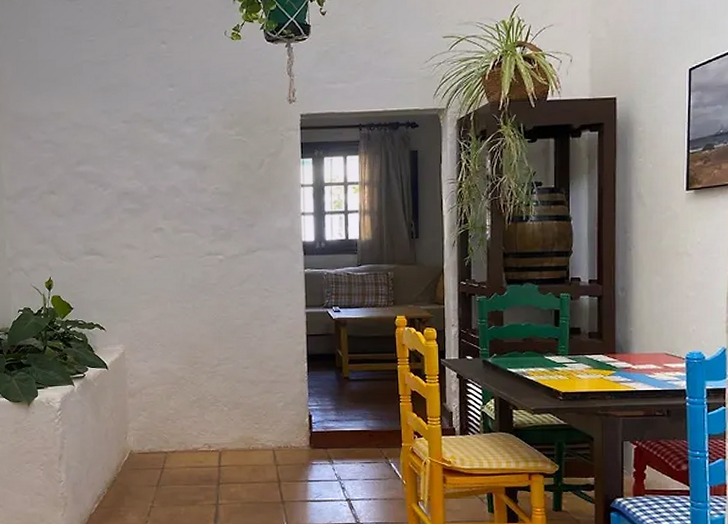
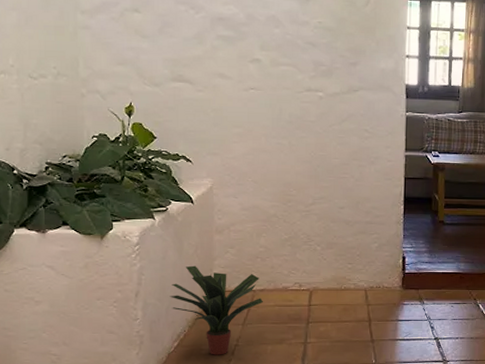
potted plant: none [89,429,176,517] -> present [169,265,264,355]

